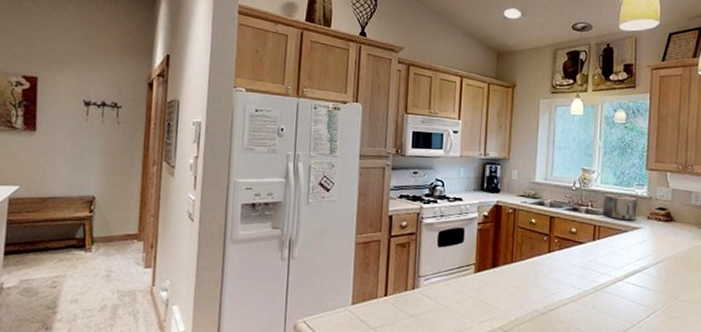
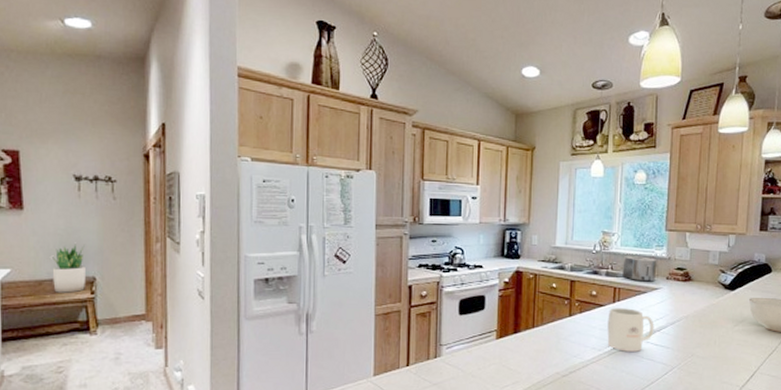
planter: none [56,164,88,211] -> present [52,243,86,293]
mug: none [587,246,636,292] -> present [607,308,654,352]

